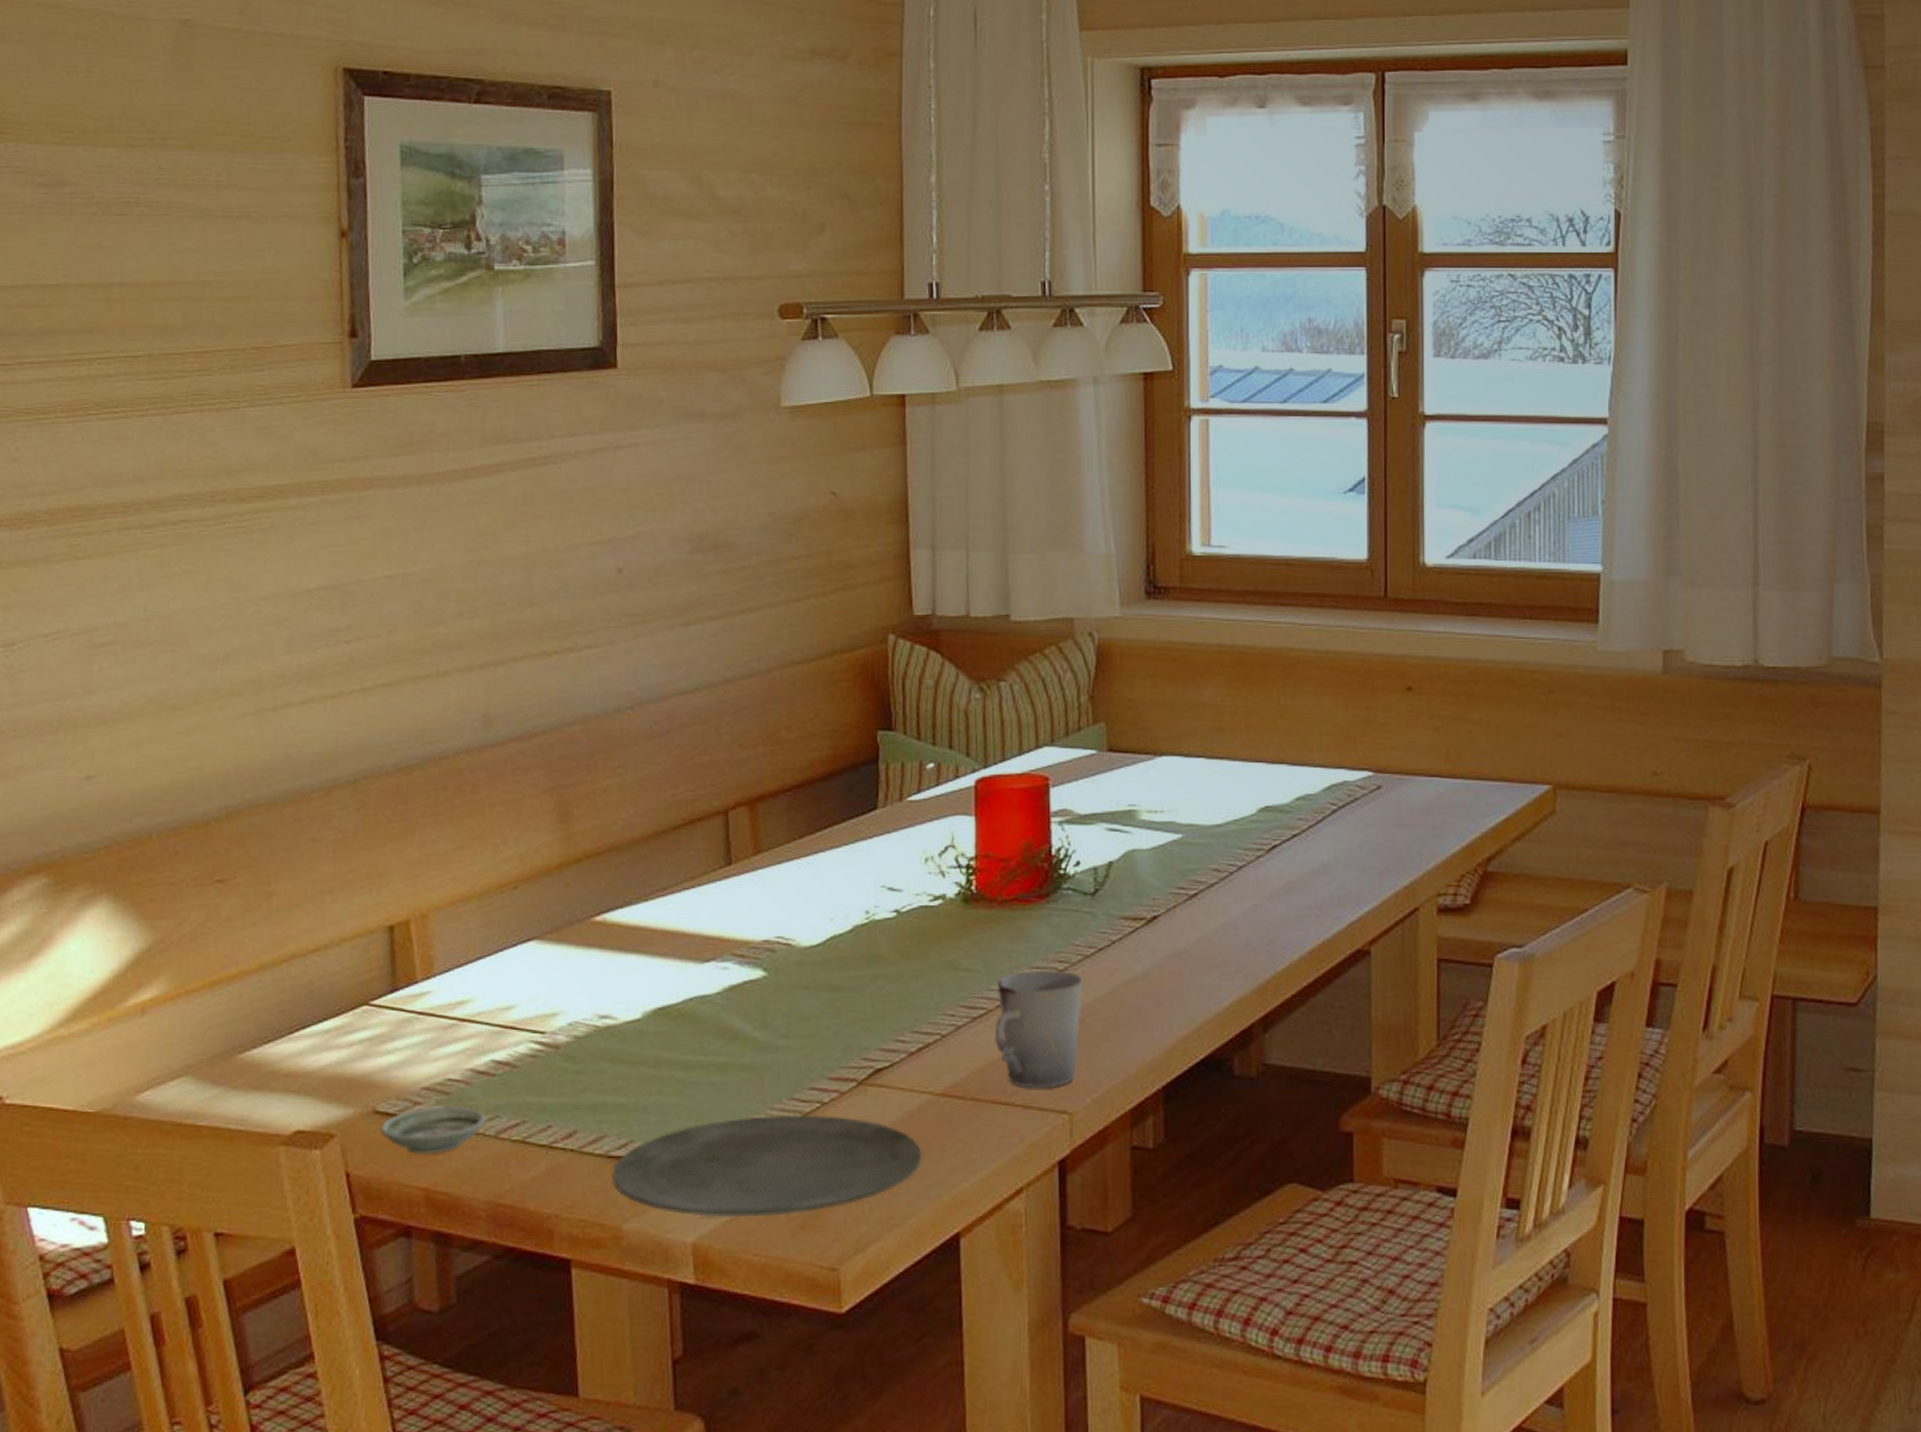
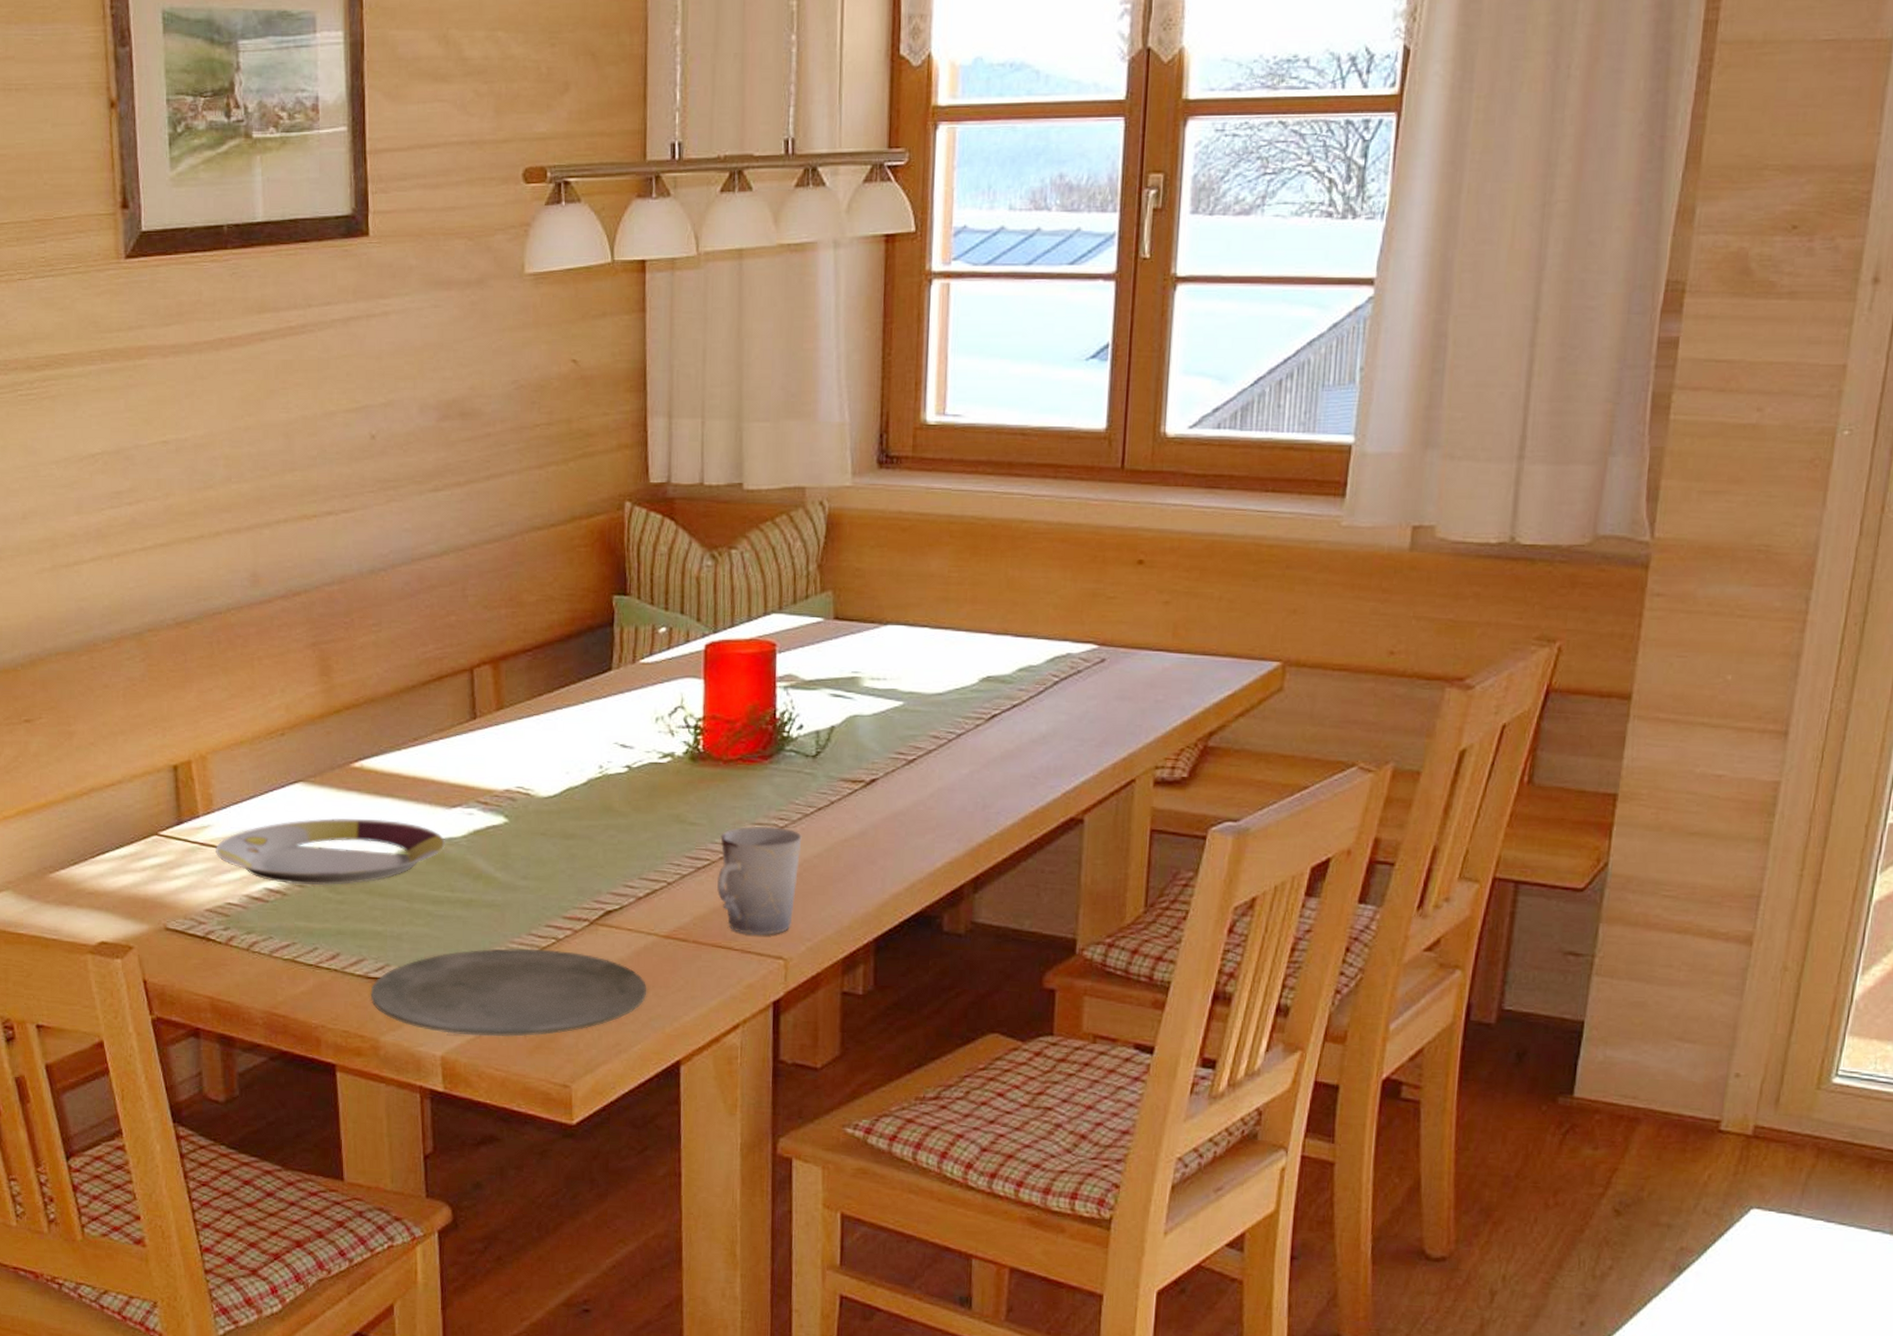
saucer: present [379,1105,487,1155] -> none [170,926,262,968]
plate: none [435,977,698,1055] -> present [216,817,446,886]

